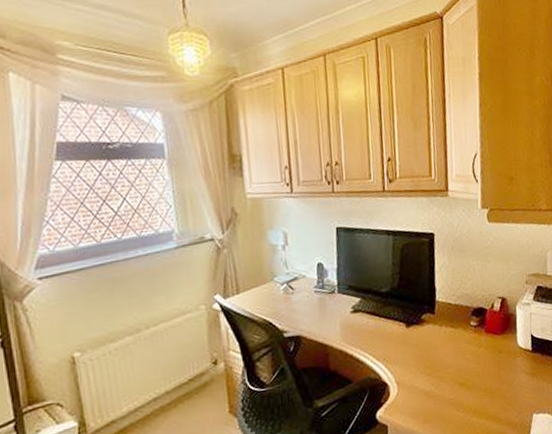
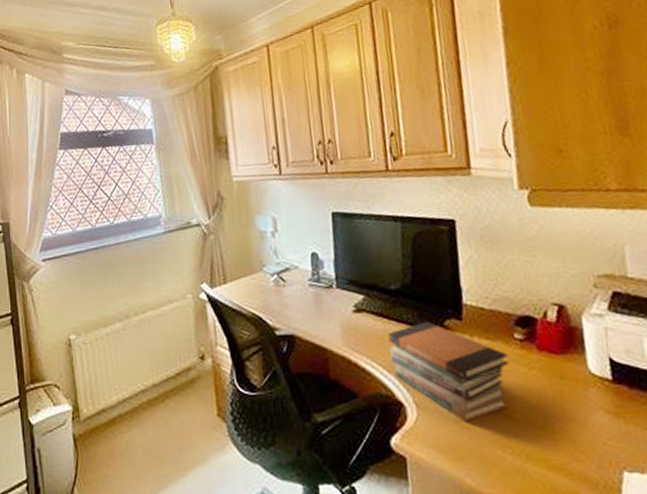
book stack: none [378,316,466,393] -> present [388,321,510,422]

